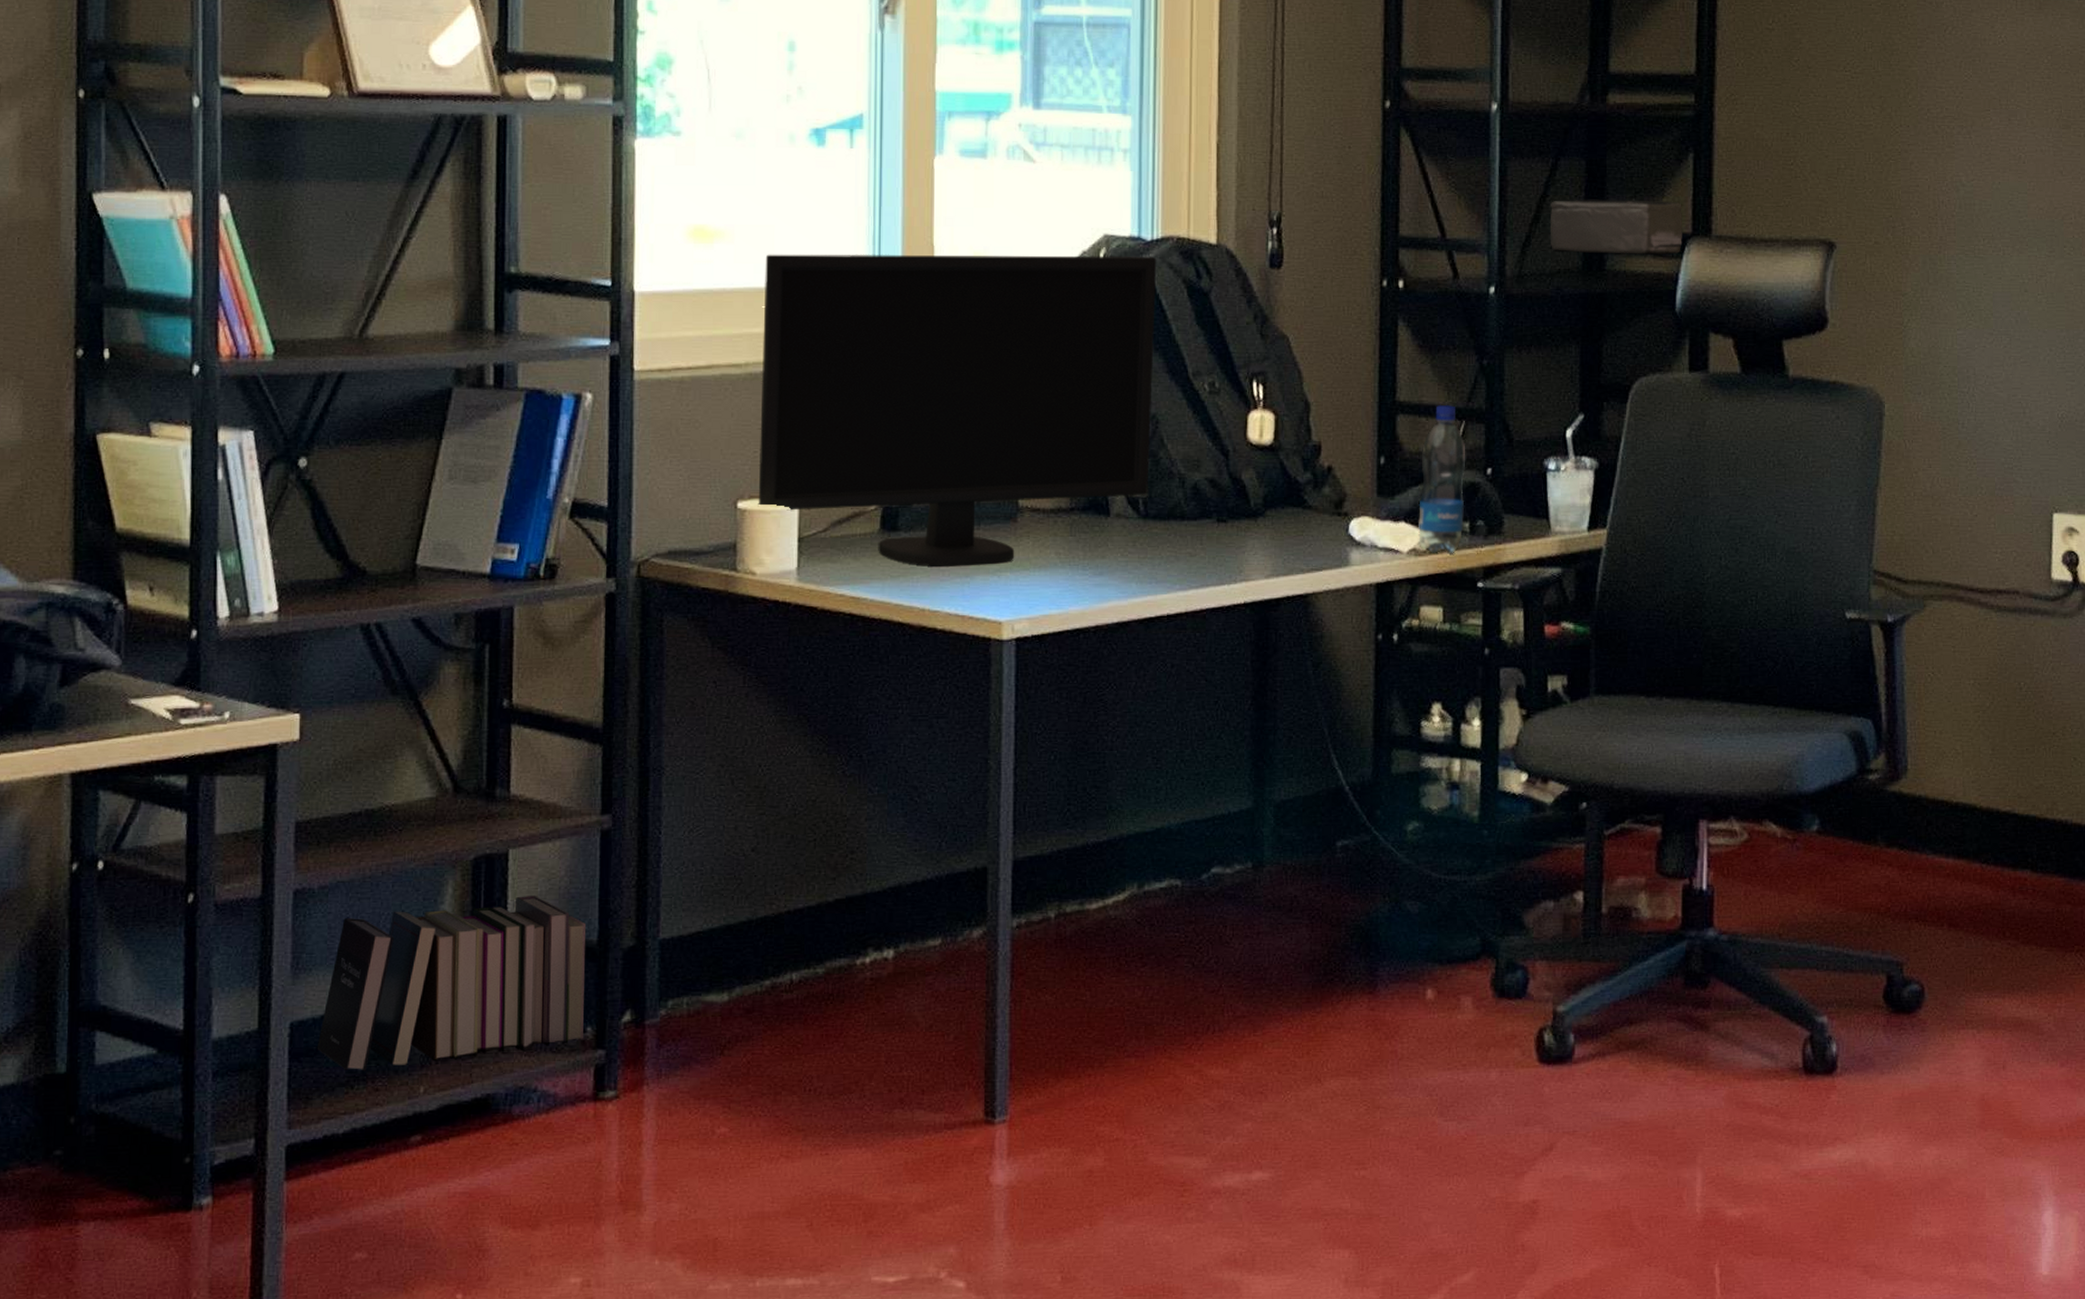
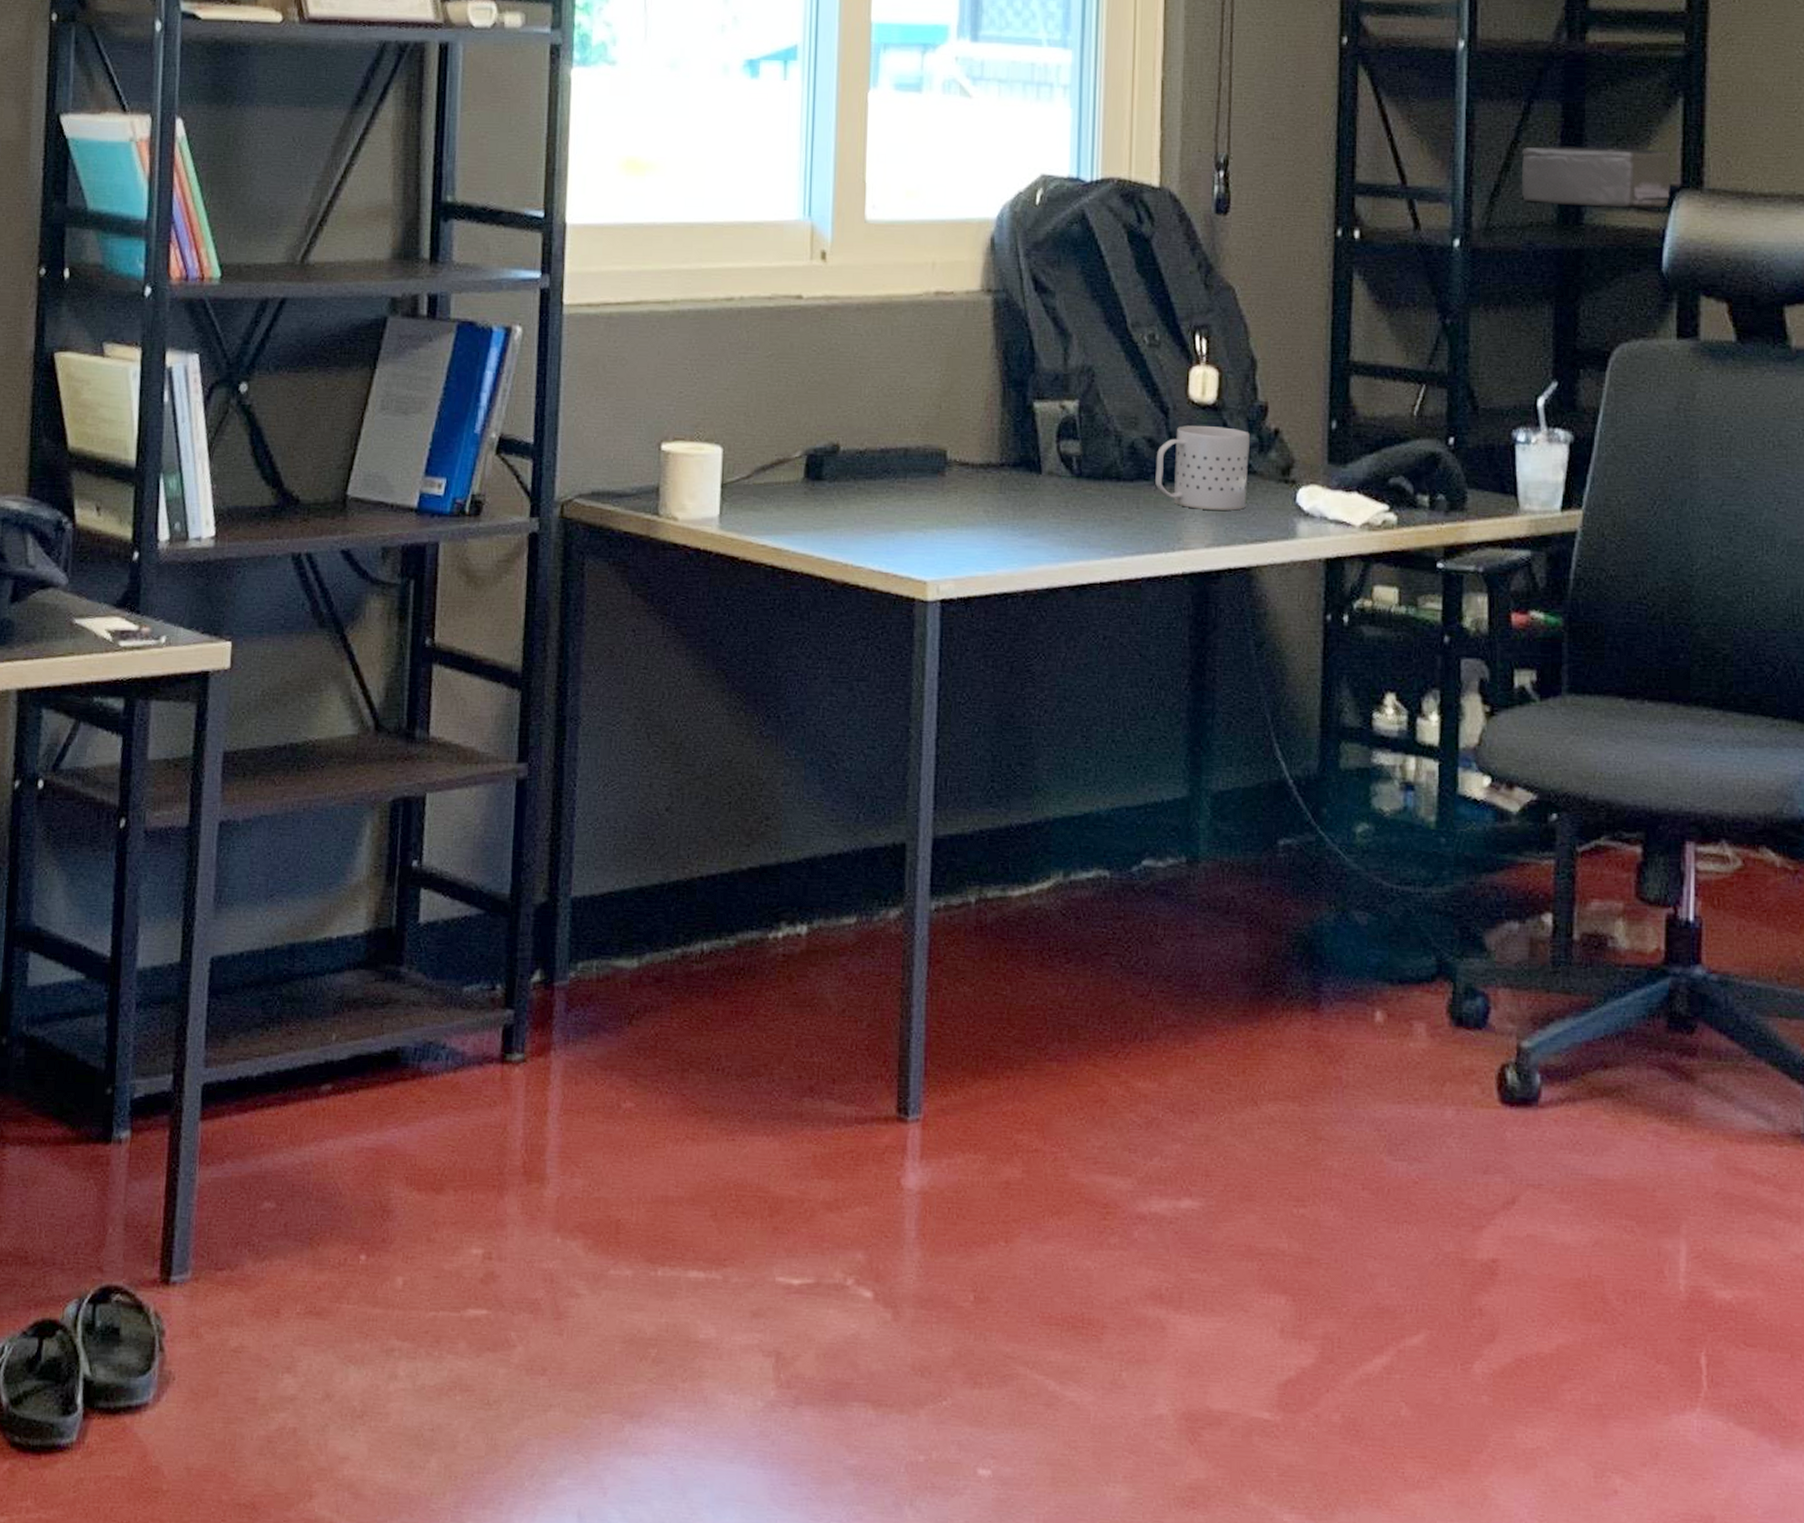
books: present [316,894,587,1071] -> none [235,842,500,1013]
monitor: present [758,254,1157,565] -> none [682,188,1096,520]
mug: none [1217,465,1306,543] -> present [1155,425,1251,511]
bottle: present [1419,404,1466,554] -> none [1373,366,1426,530]

